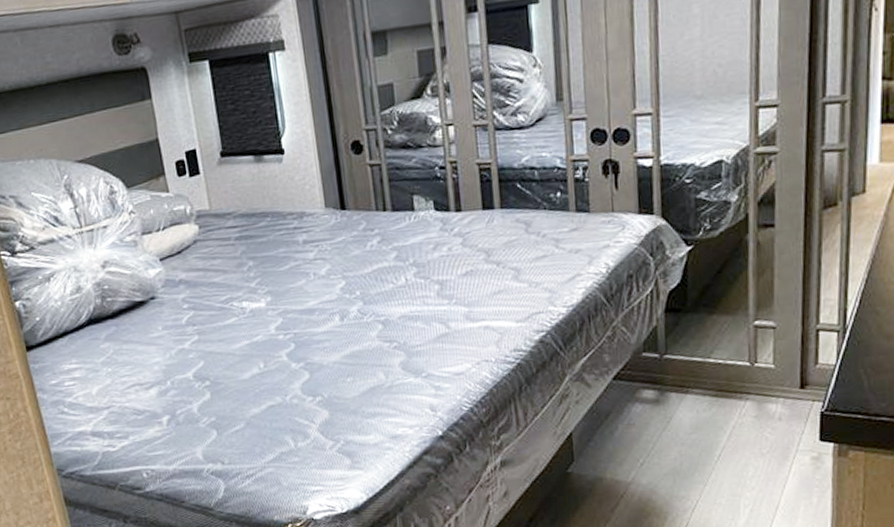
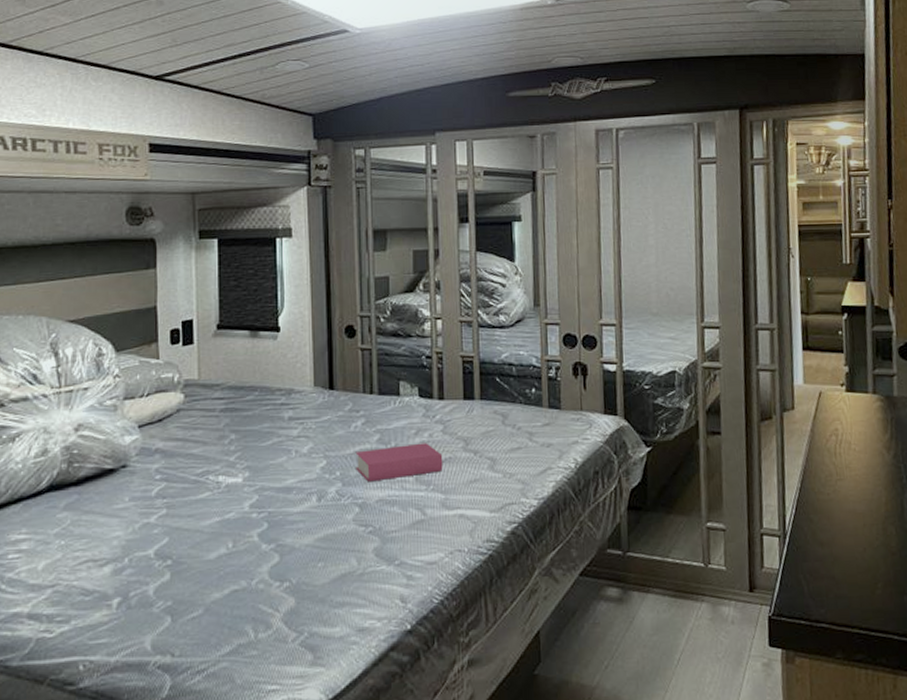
book: none [373,257,465,300] -> present [355,443,443,482]

